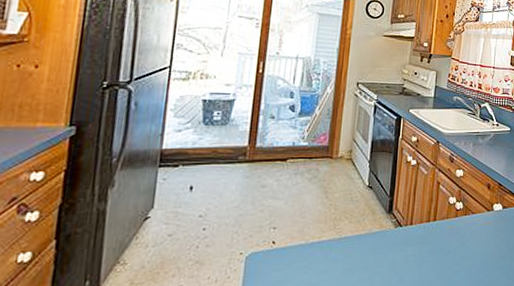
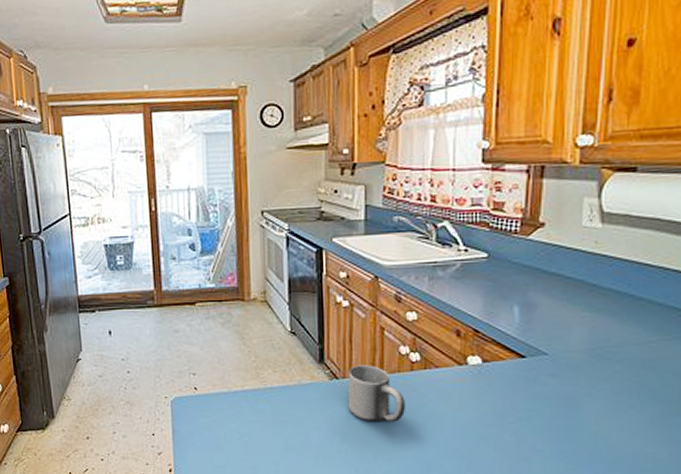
mug: none [408,213,450,263] -> present [348,365,405,422]

